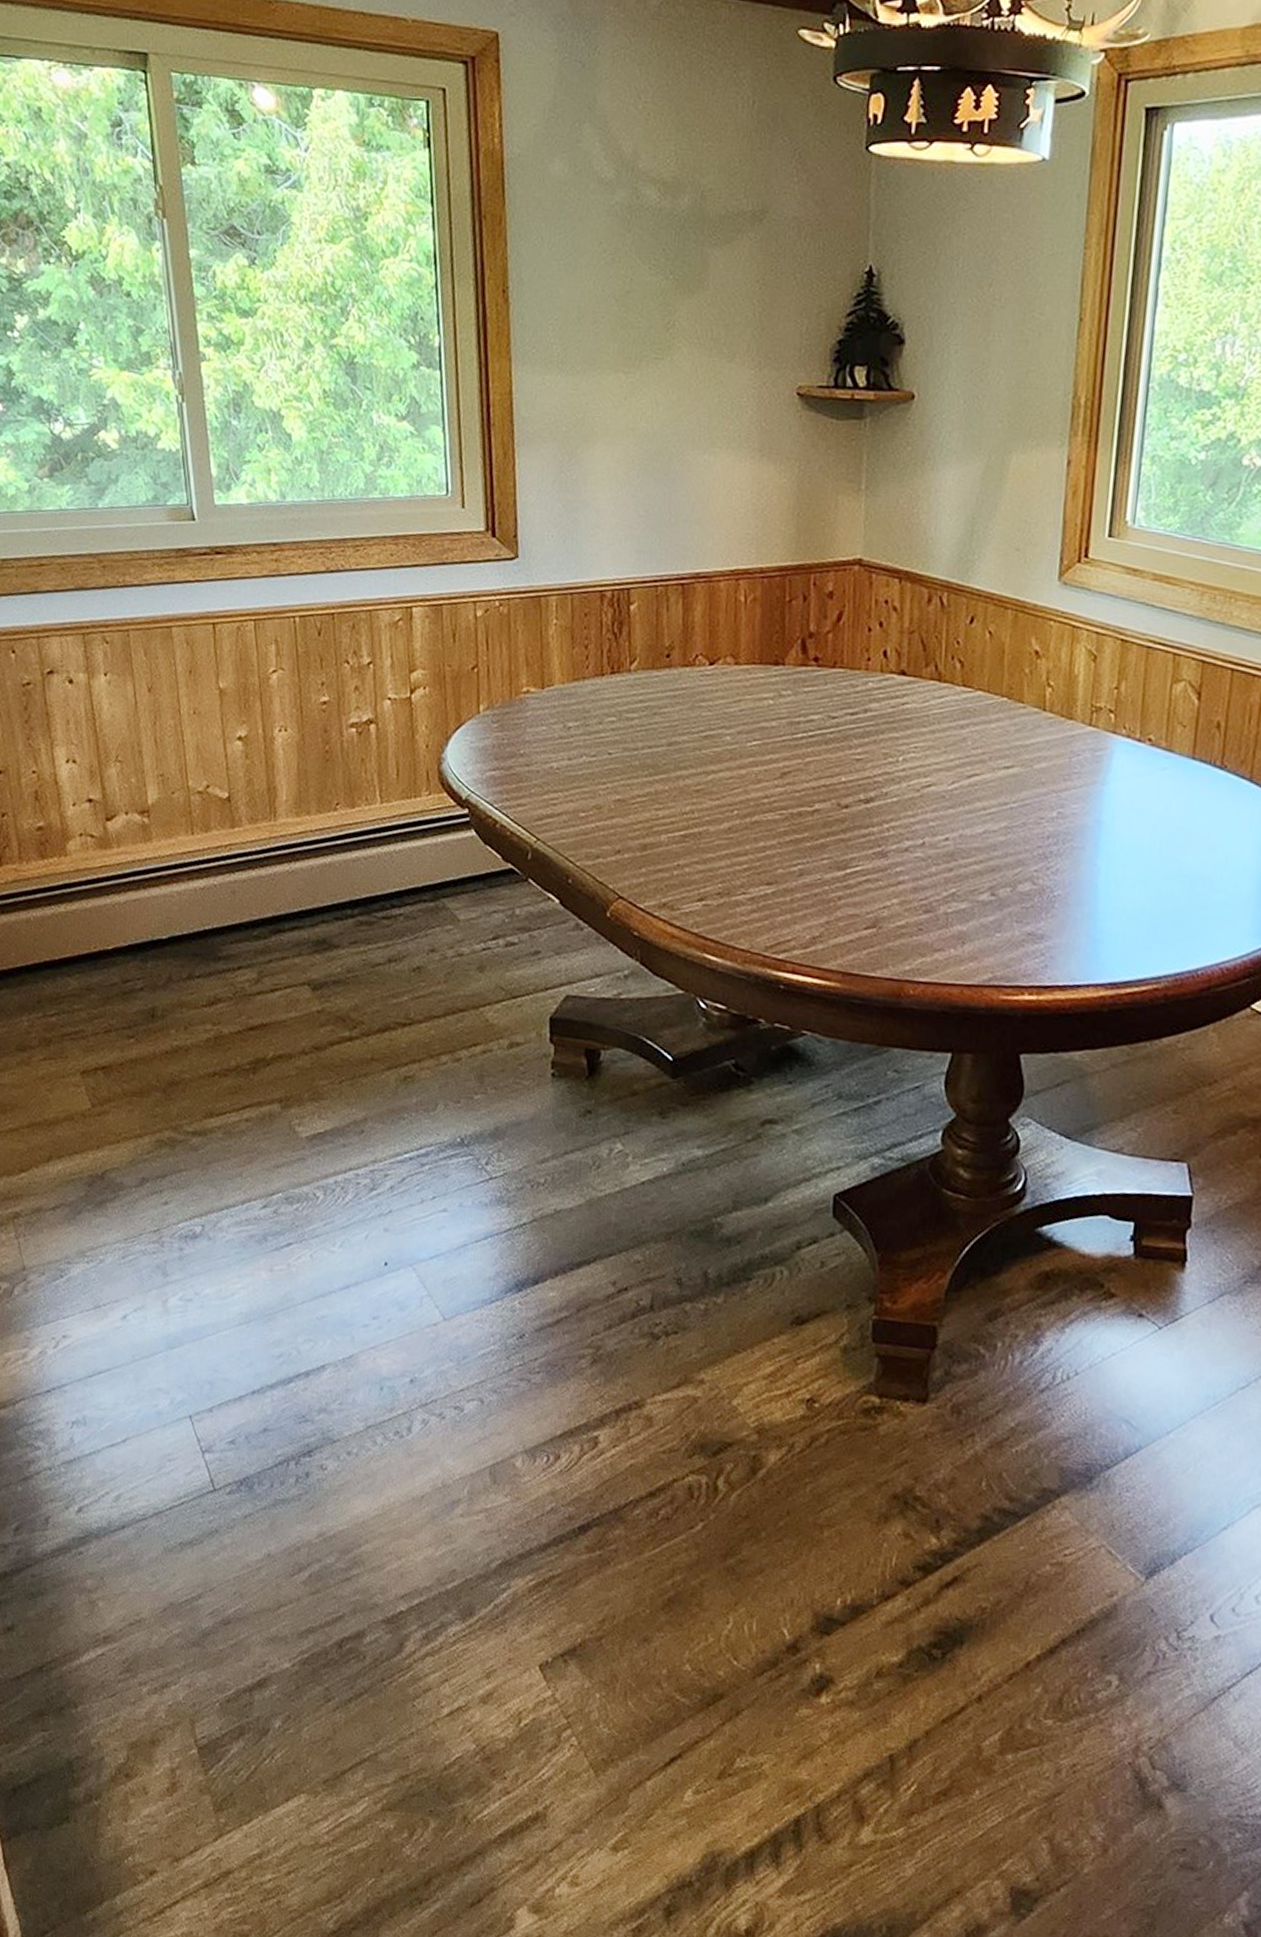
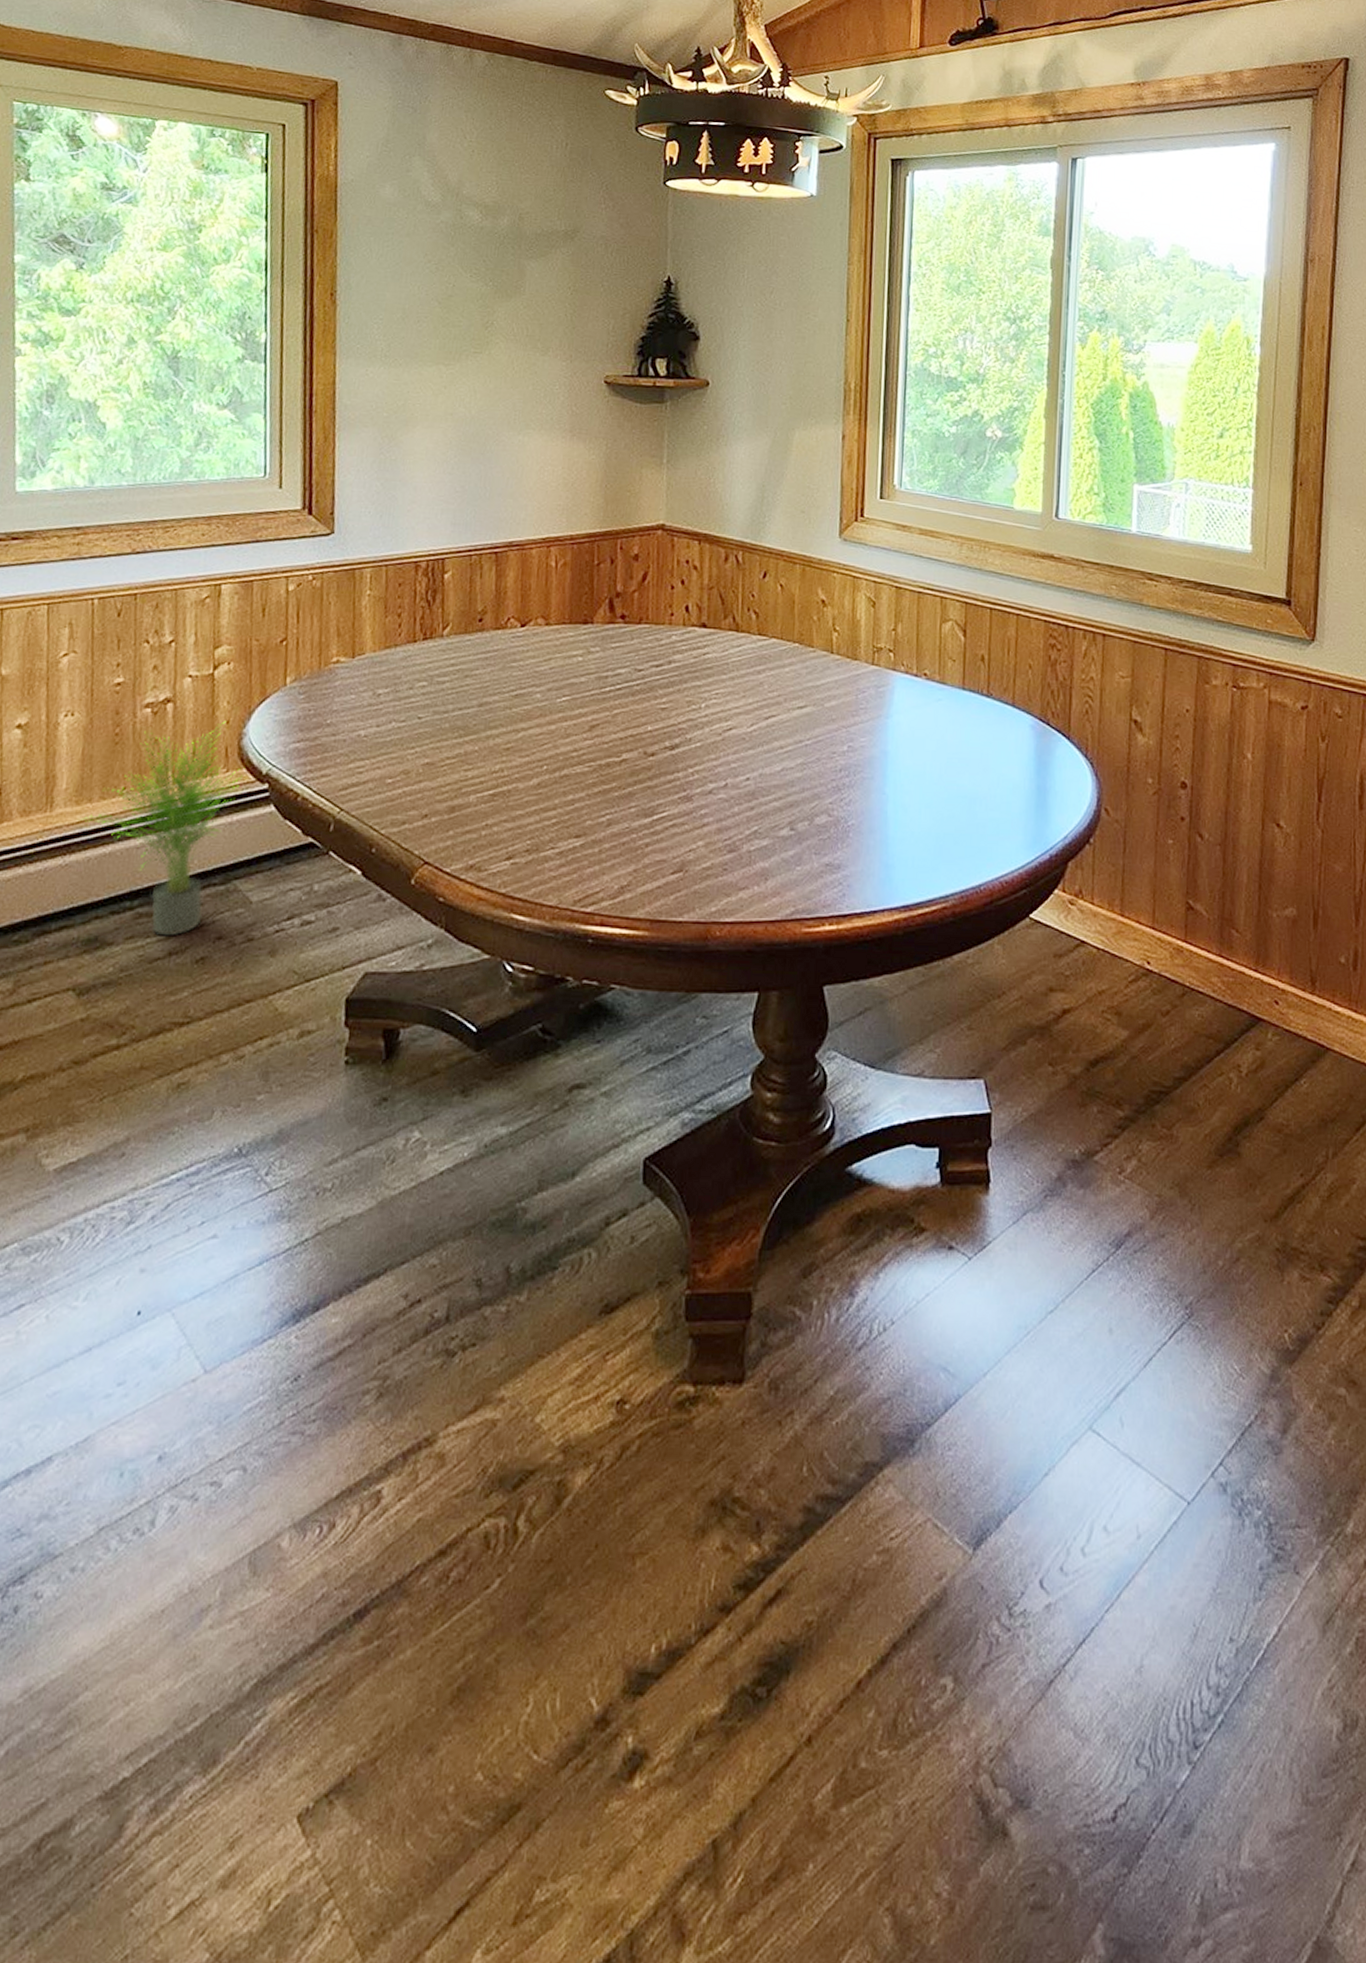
potted plant: none [302,745,446,945] -> present [81,721,245,936]

